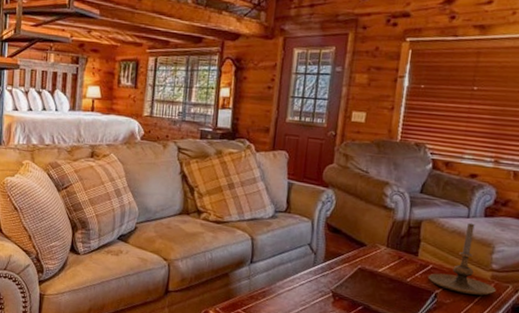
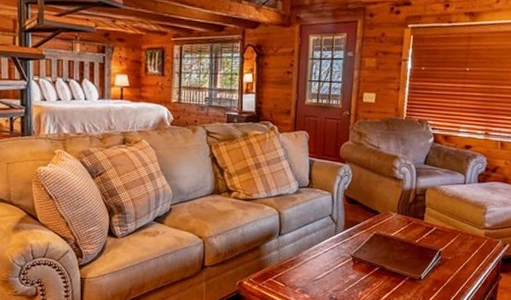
candle holder: present [427,223,496,296] -> none [432,188,489,251]

